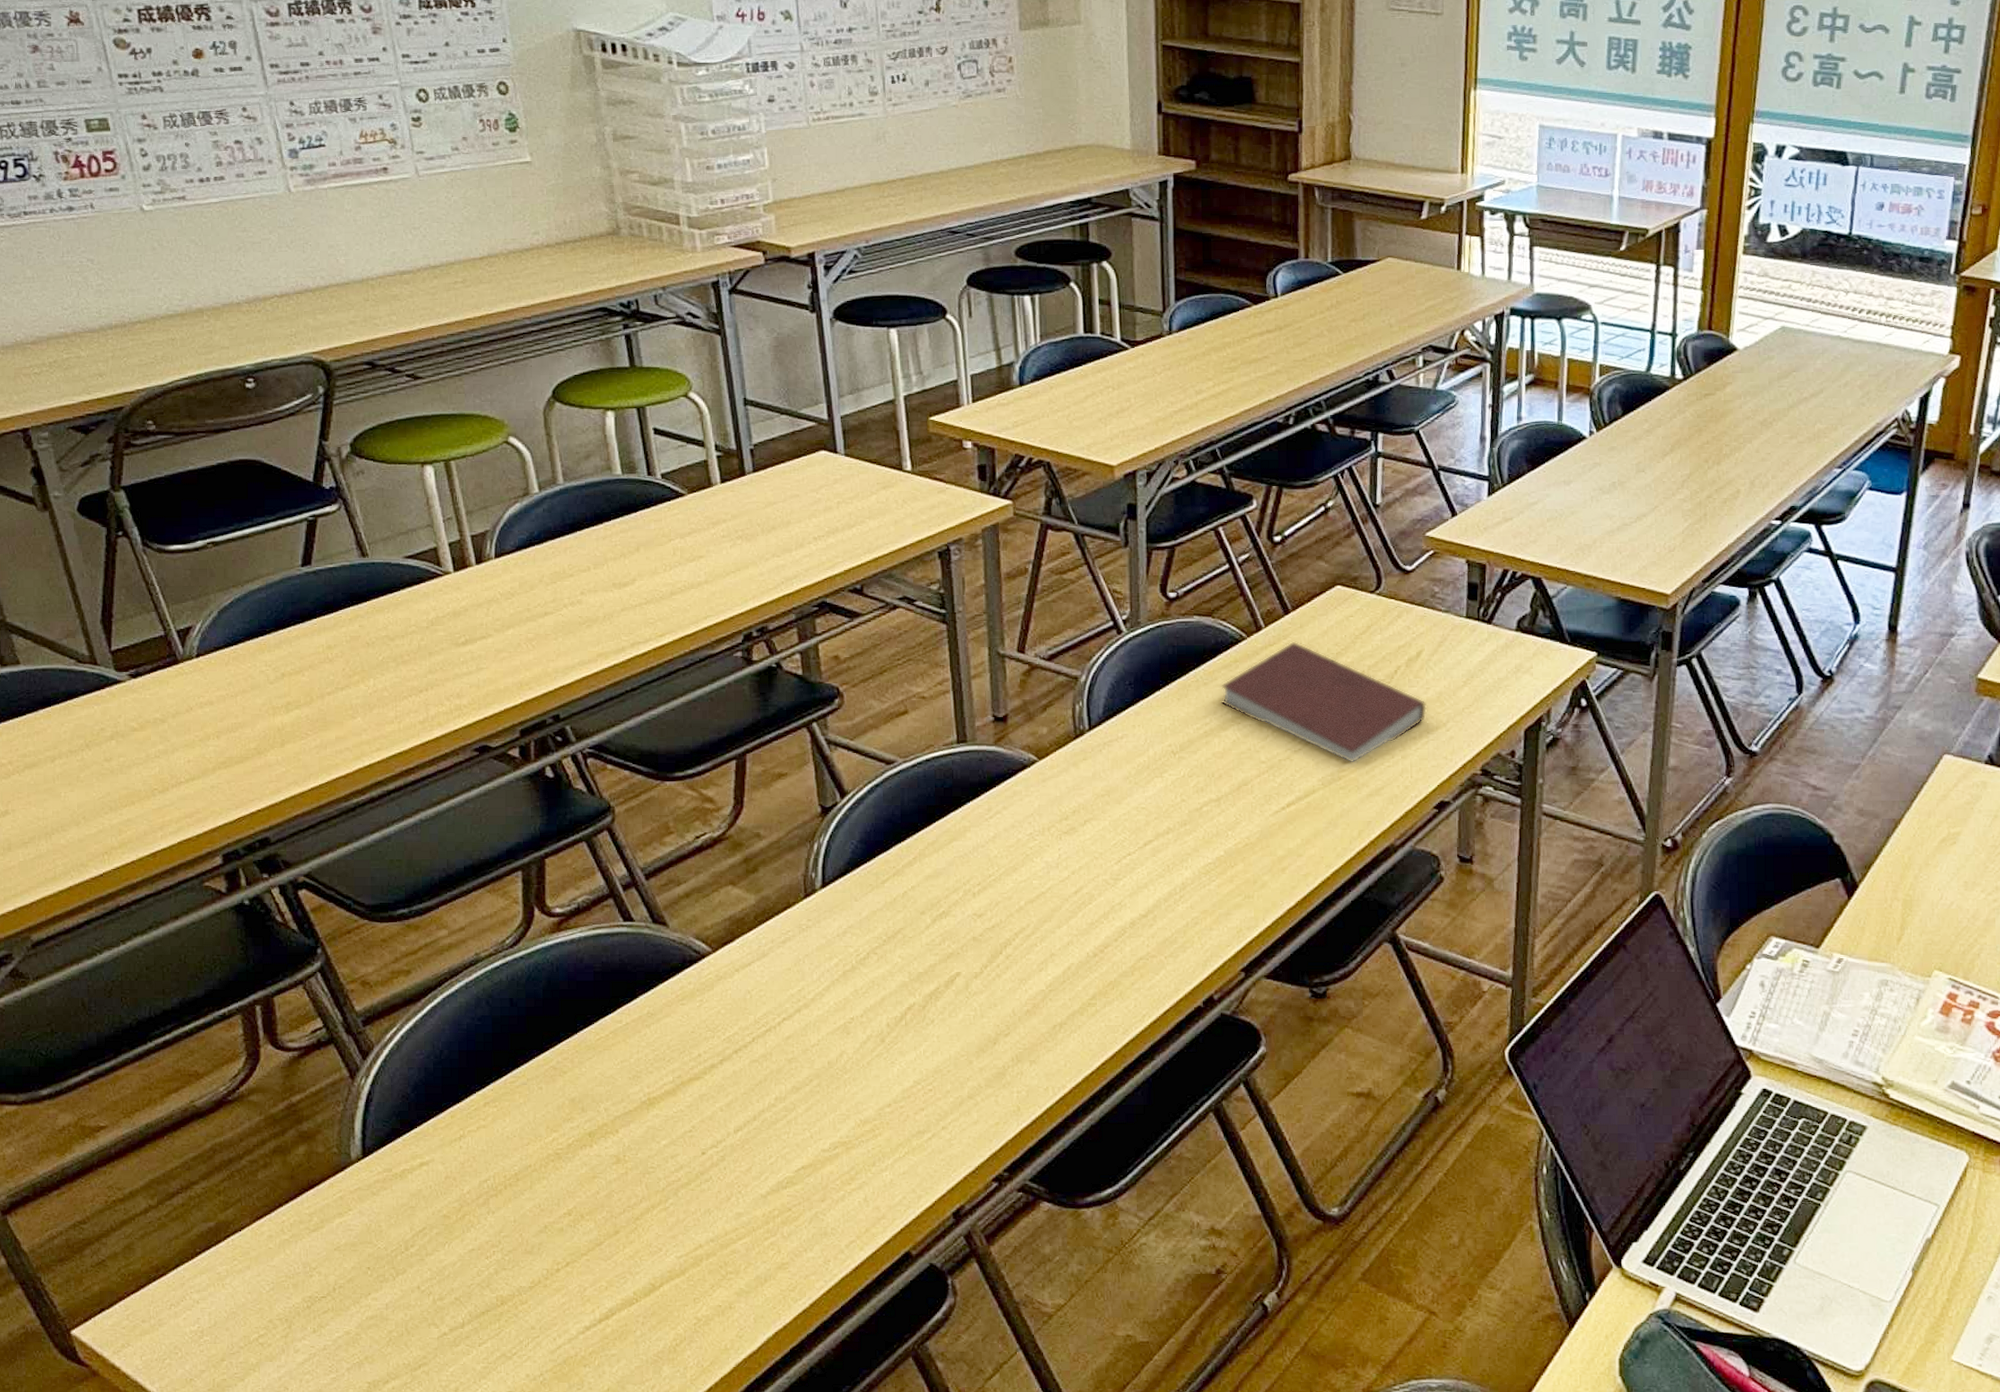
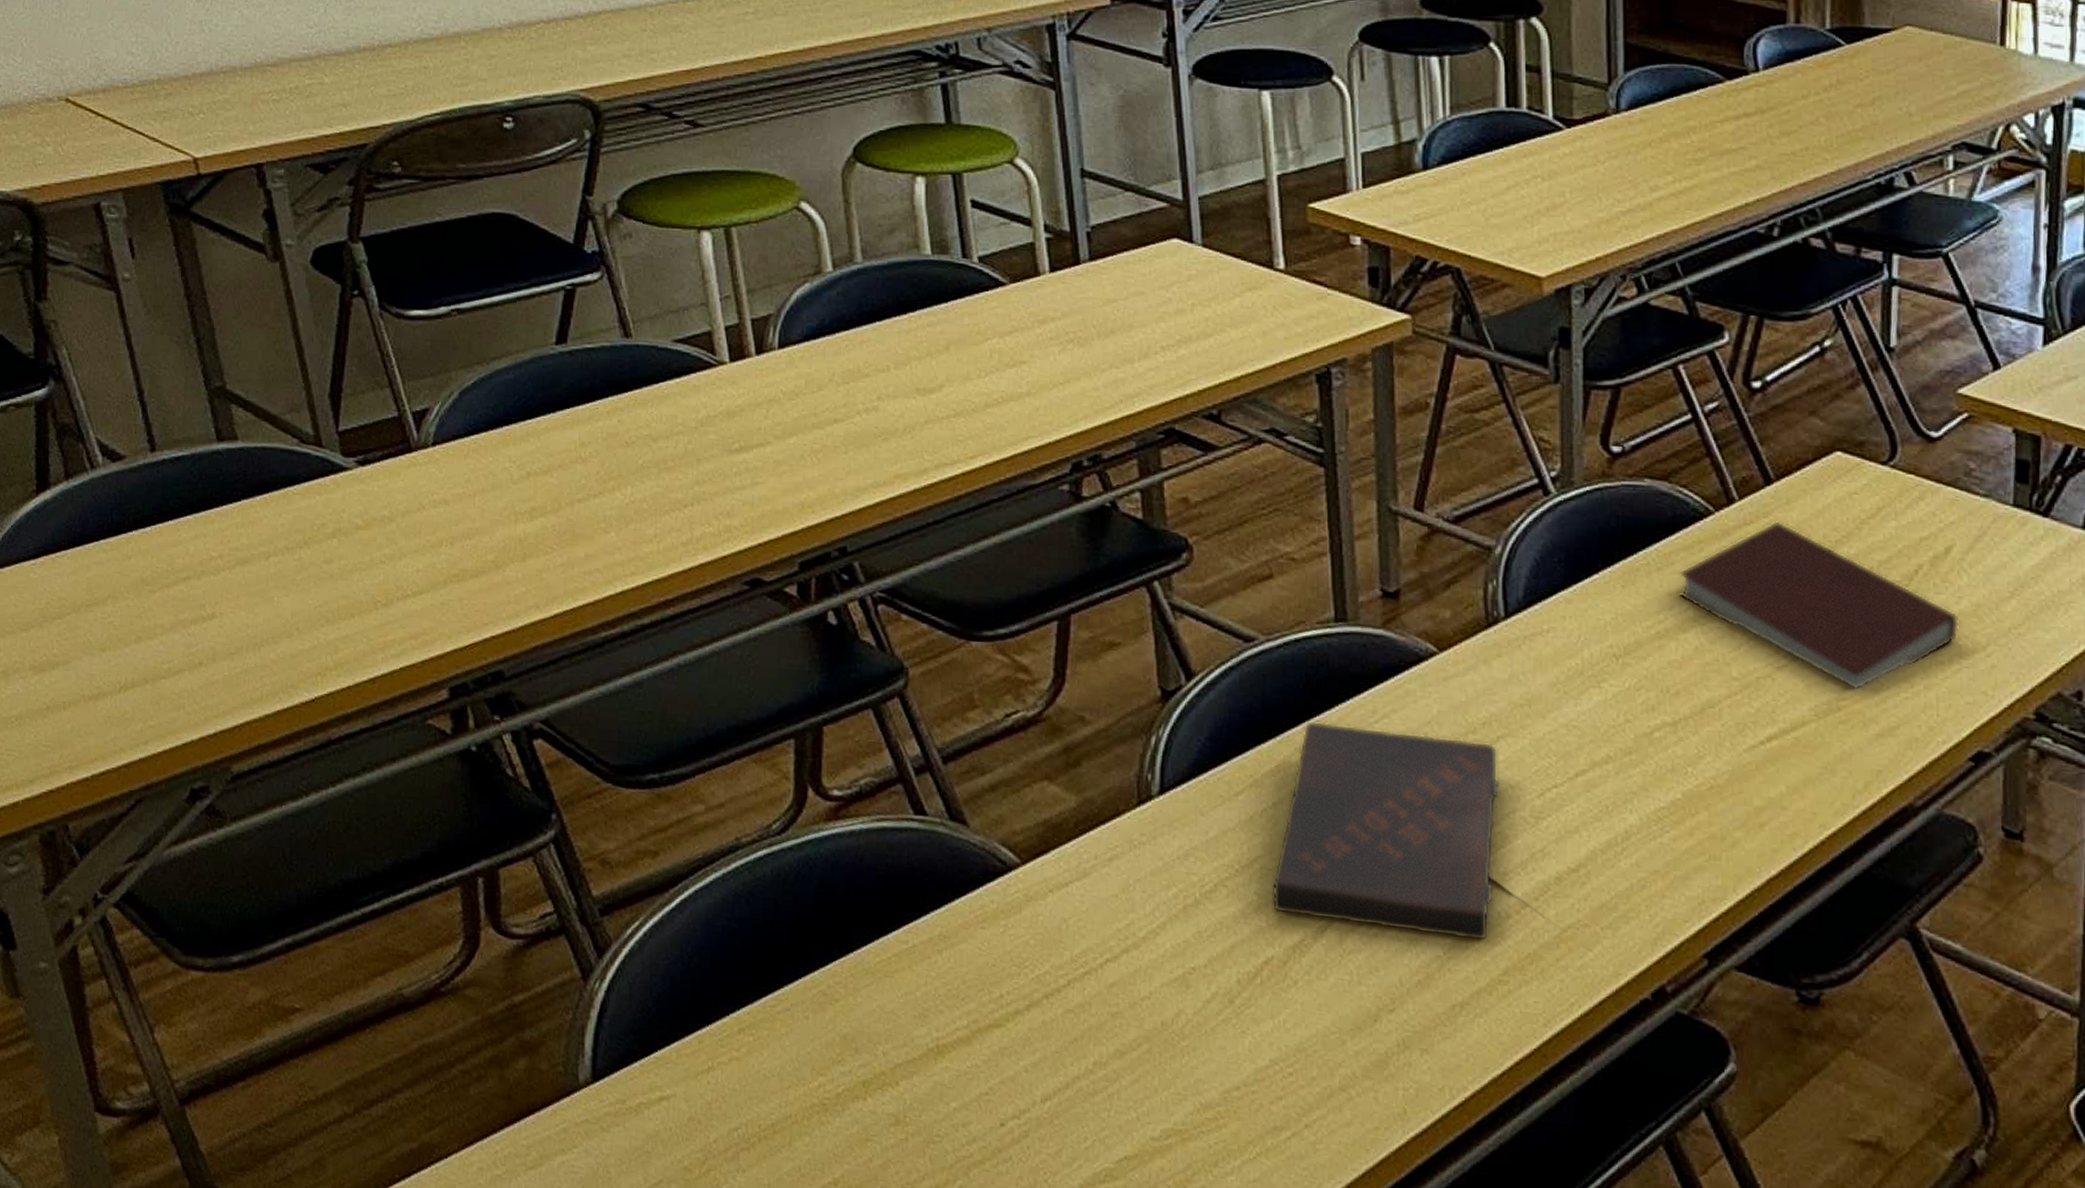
book: none [912,820,1087,976] -> present [1272,720,1500,942]

